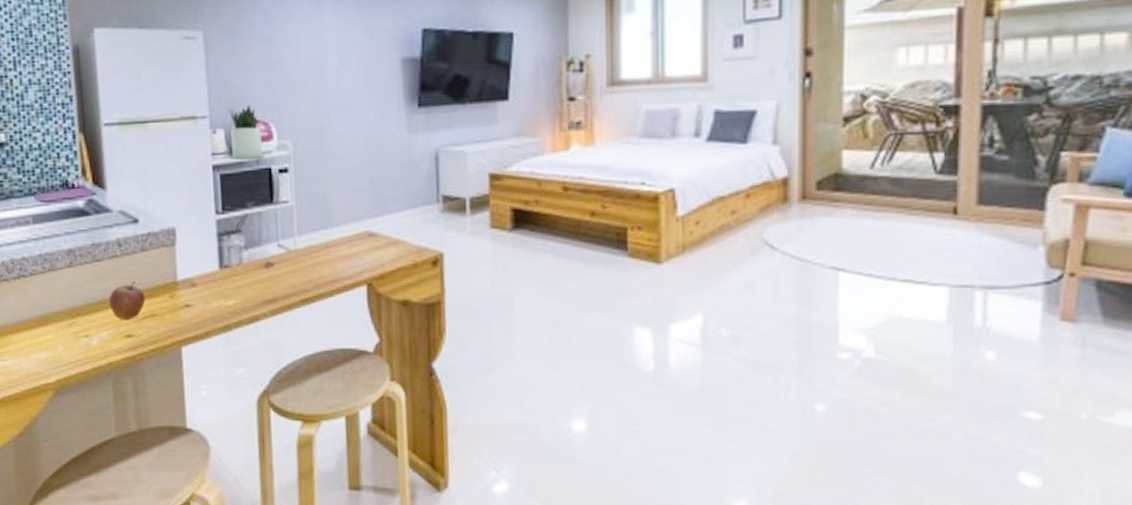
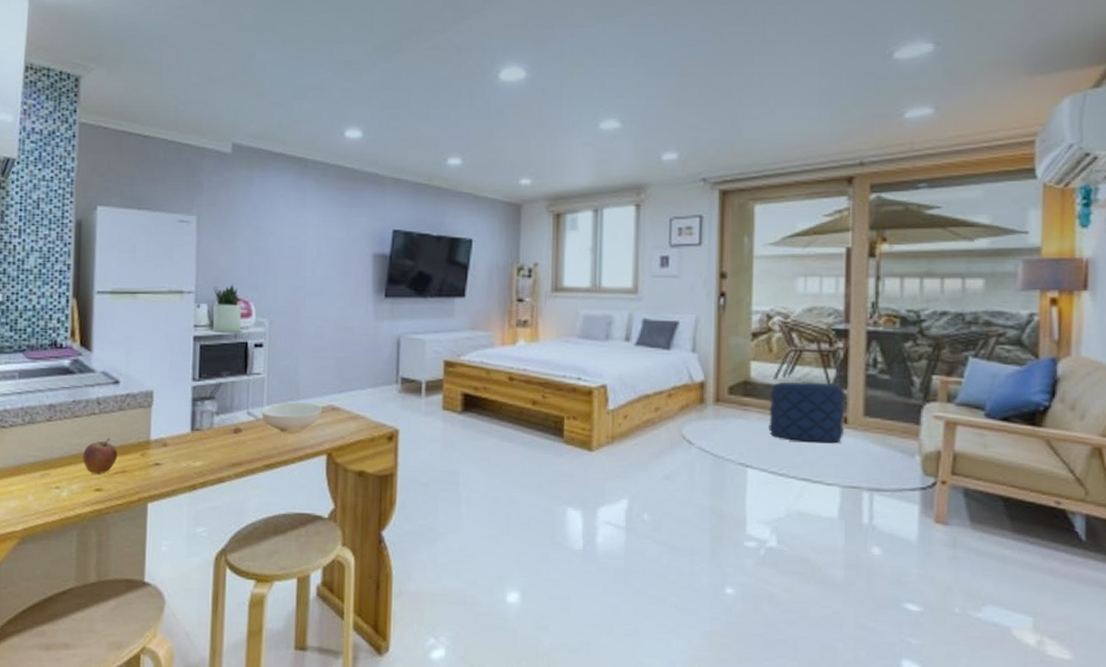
bowl: none [291,230,359,264] -> present [260,402,323,433]
pouf: none [864,168,956,239] -> present [768,381,846,444]

